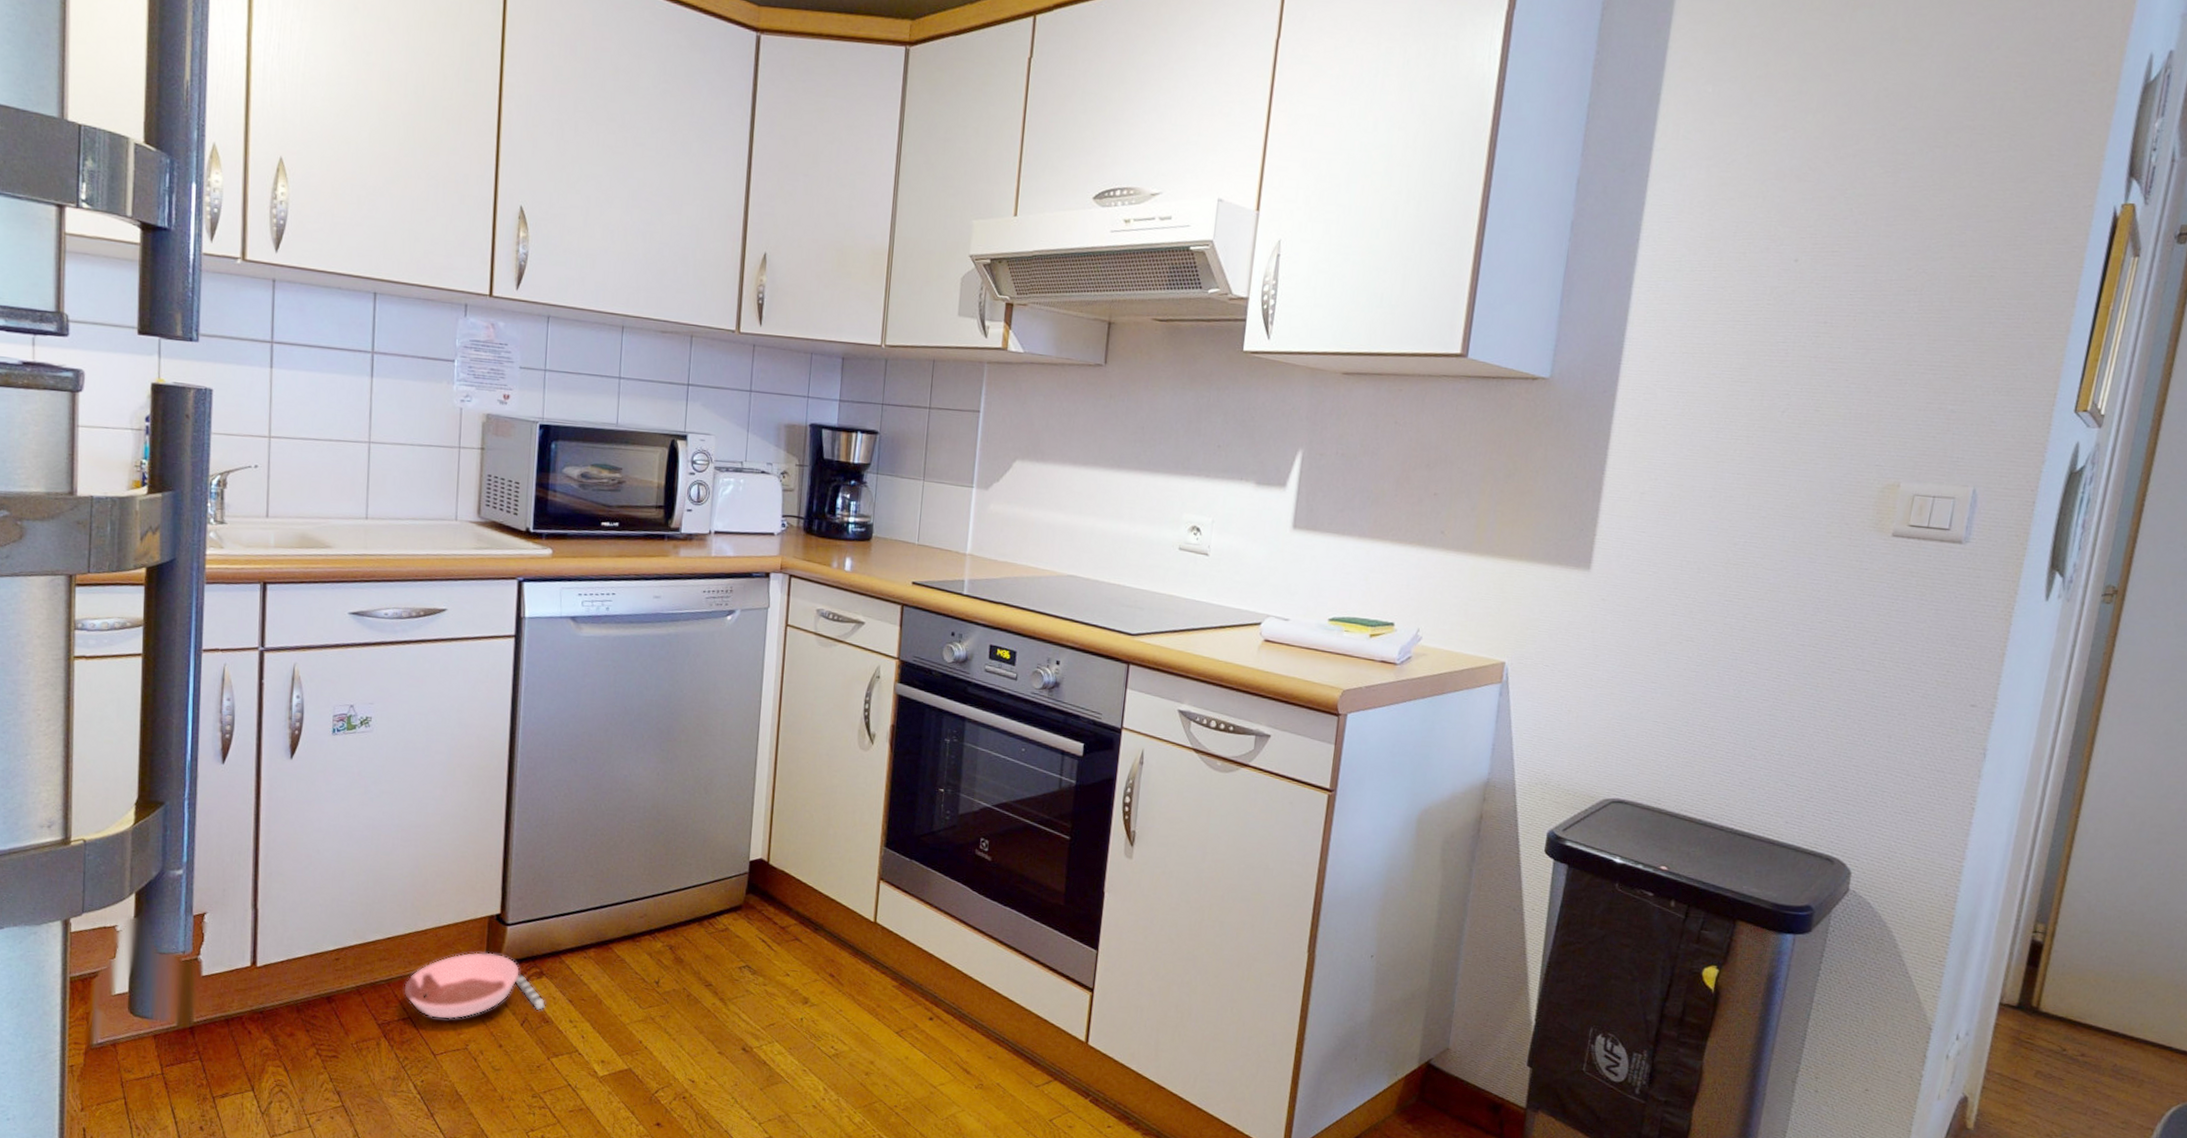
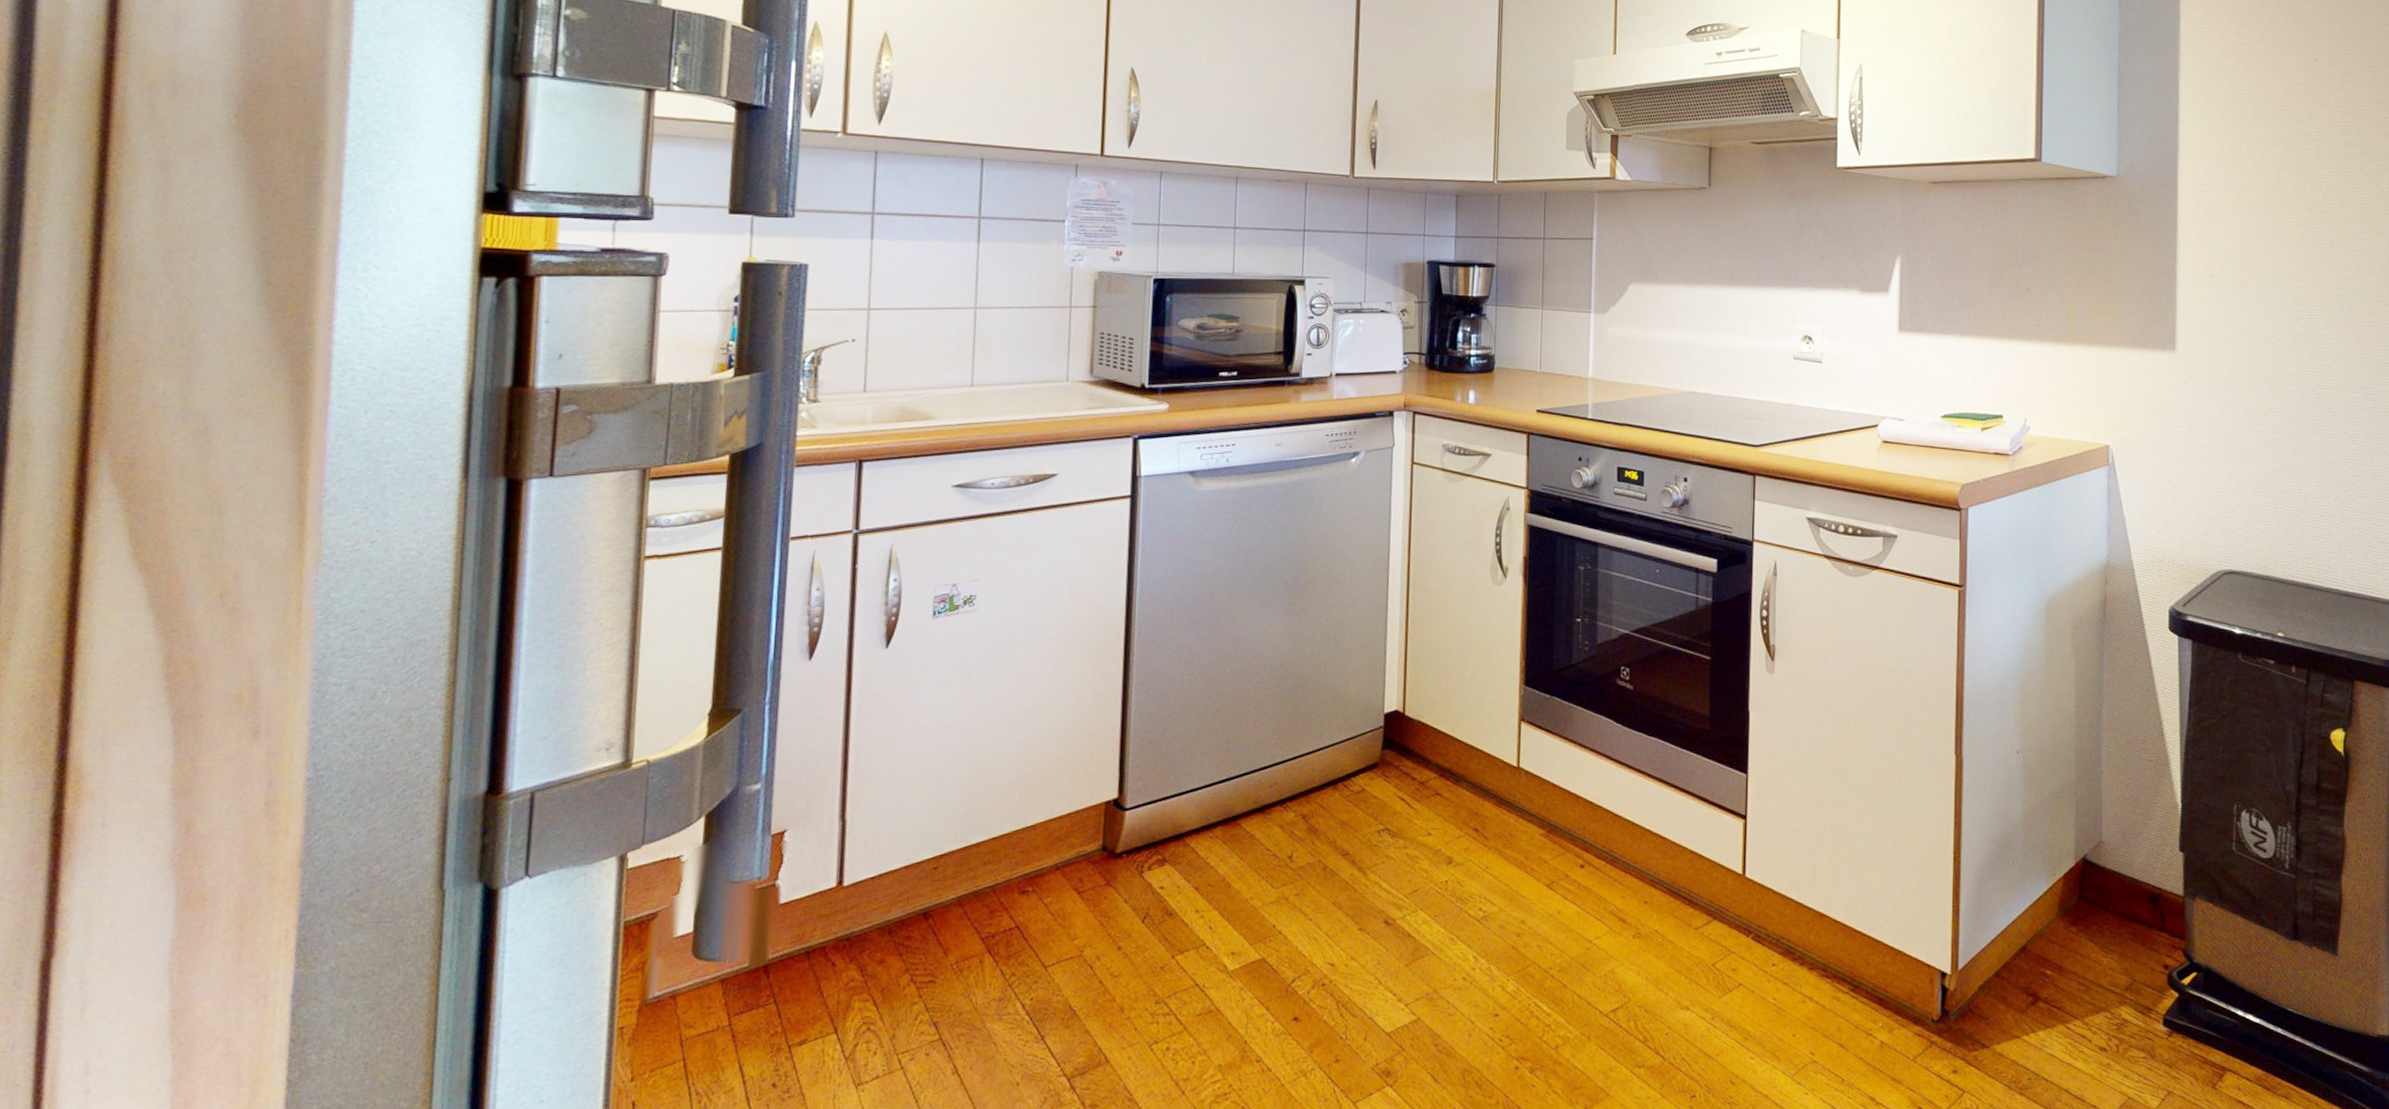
pet bowl: present [404,952,545,1019] -> none [1010,844,1168,924]

